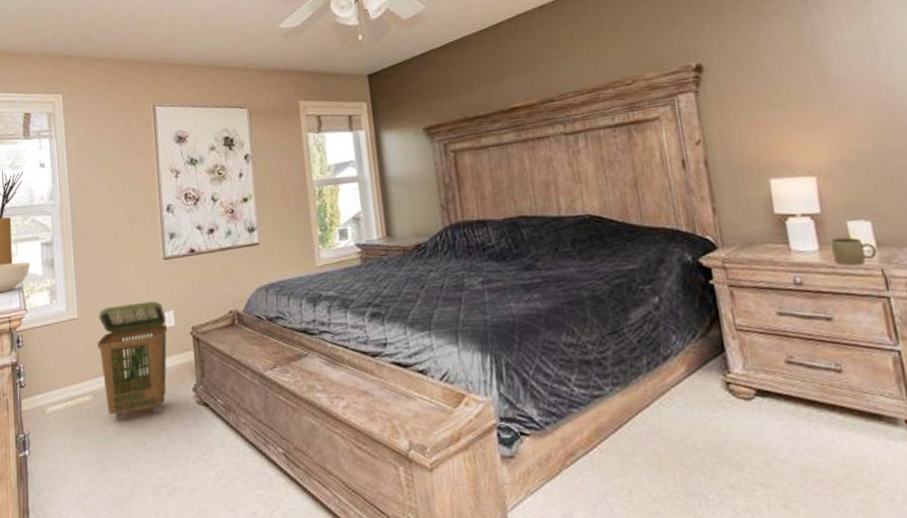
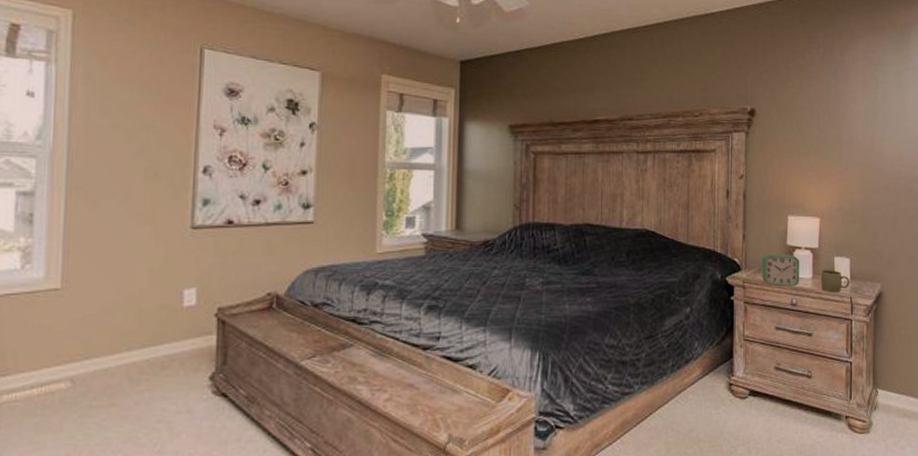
laundry basket: present [97,301,168,421] -> none [85,275,187,413]
alarm clock: none [743,224,802,264] -> present [762,253,800,287]

